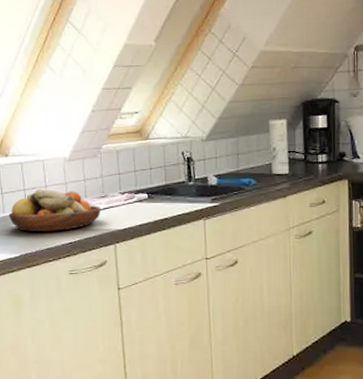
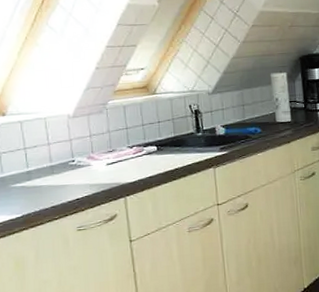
fruit bowl: present [8,188,101,232] -> none [7,146,109,191]

